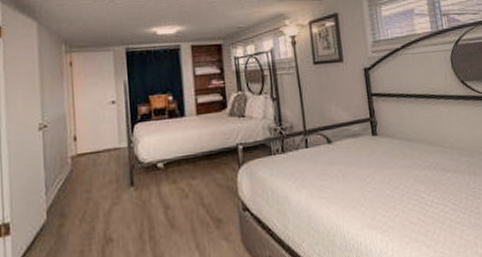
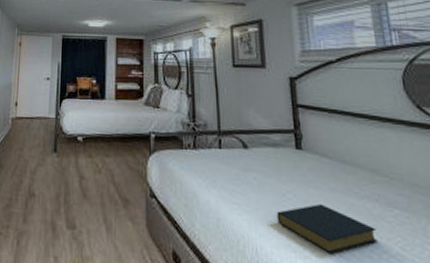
hardback book: none [359,181,437,224] -> present [276,203,378,255]

